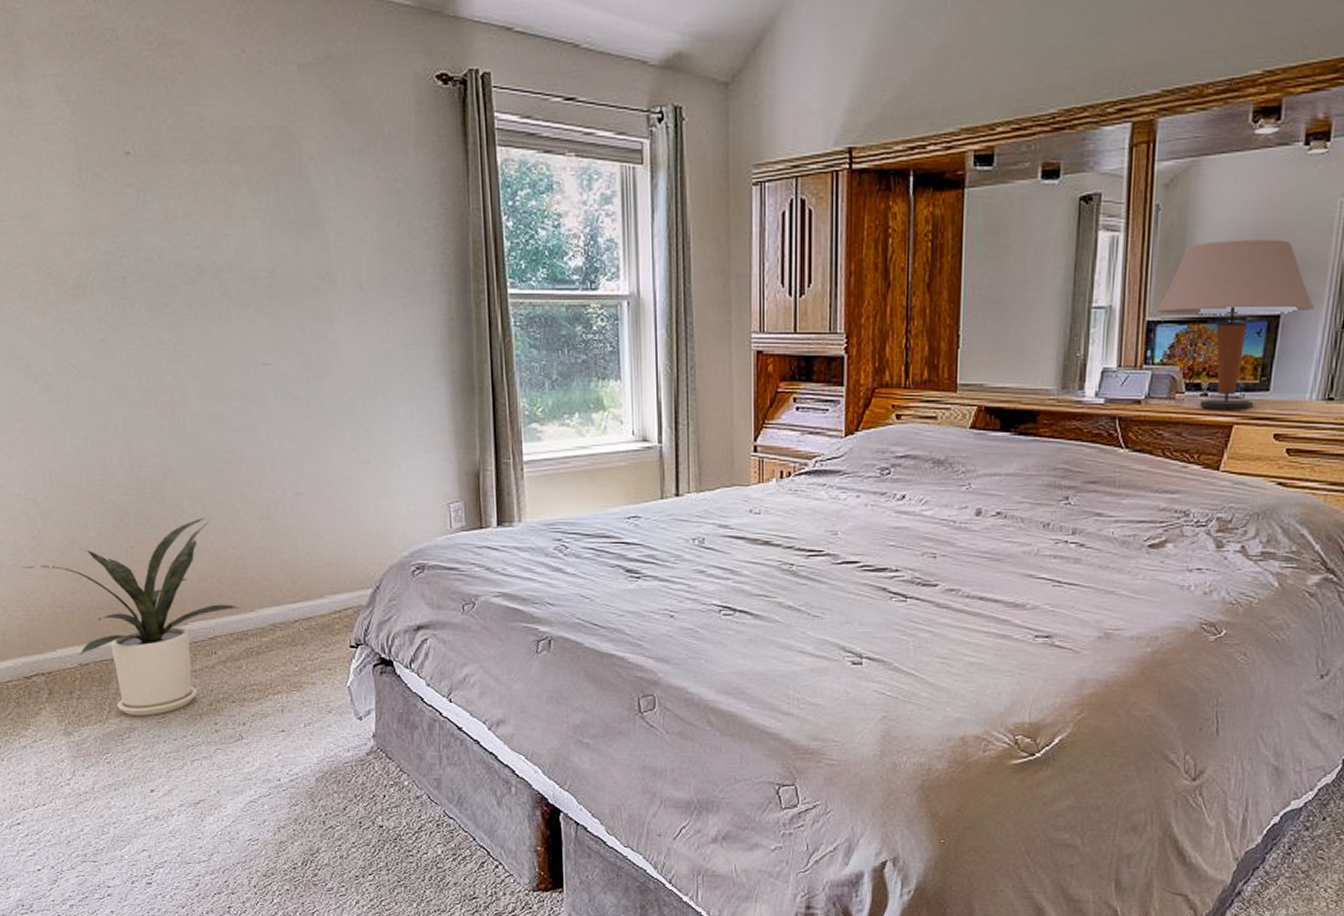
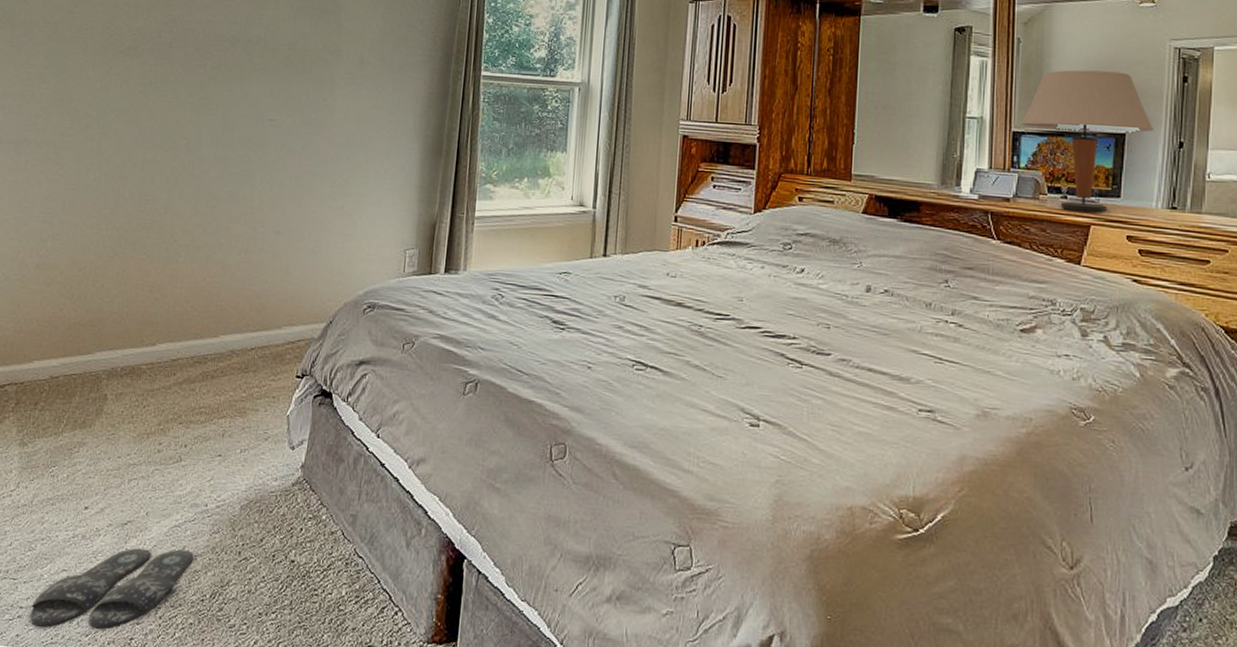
house plant: present [22,517,240,717] -> none [24,247,206,432]
slippers: none [119,823,277,903] -> present [30,548,194,629]

